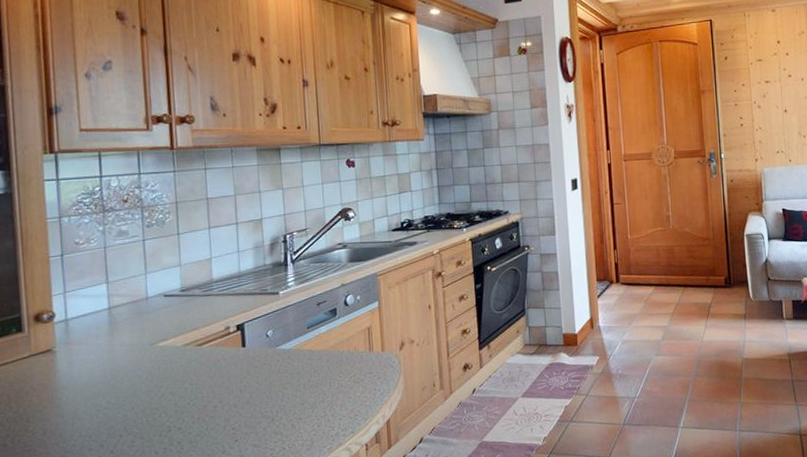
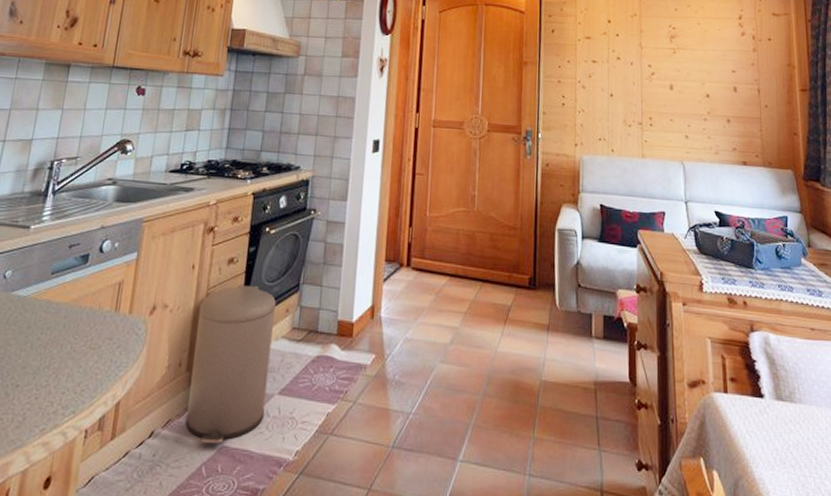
pedal bin: none [441,316,512,442] -> present [185,286,276,445]

